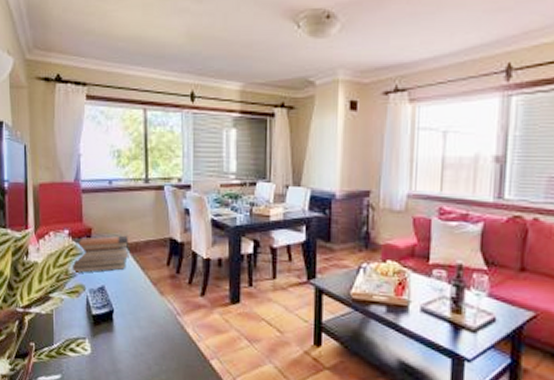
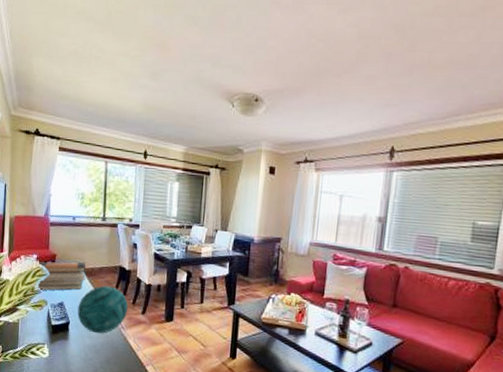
decorative orb: none [122,263,184,323] -> present [77,285,129,334]

